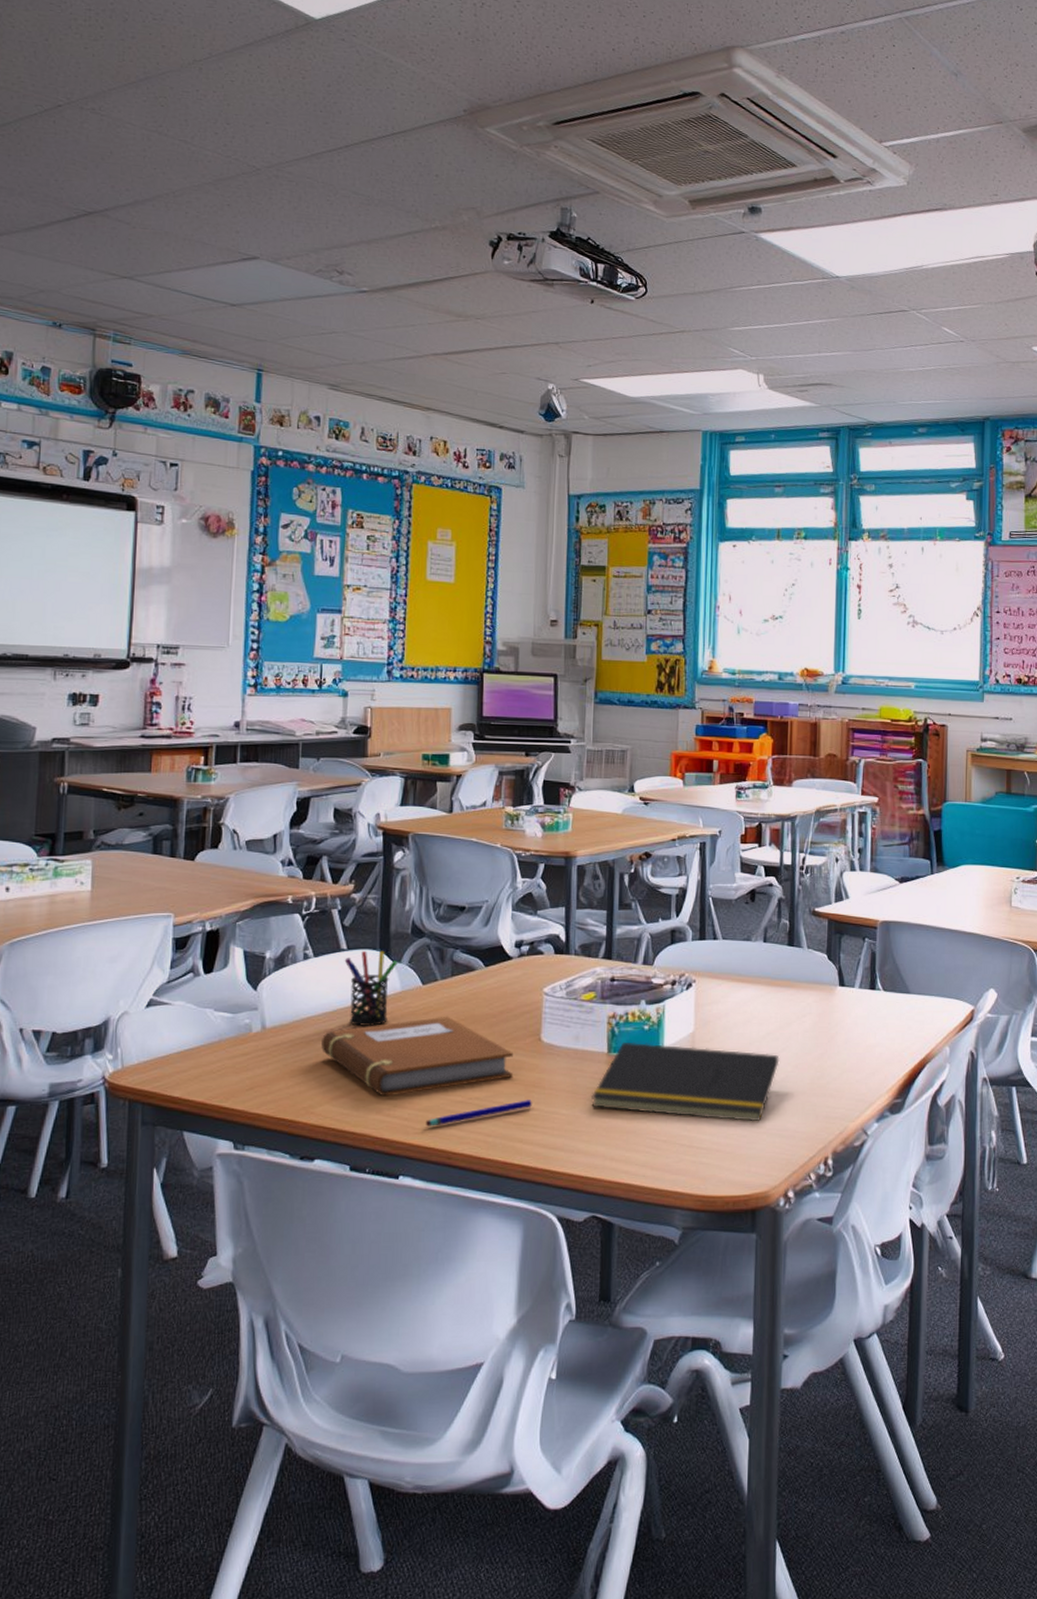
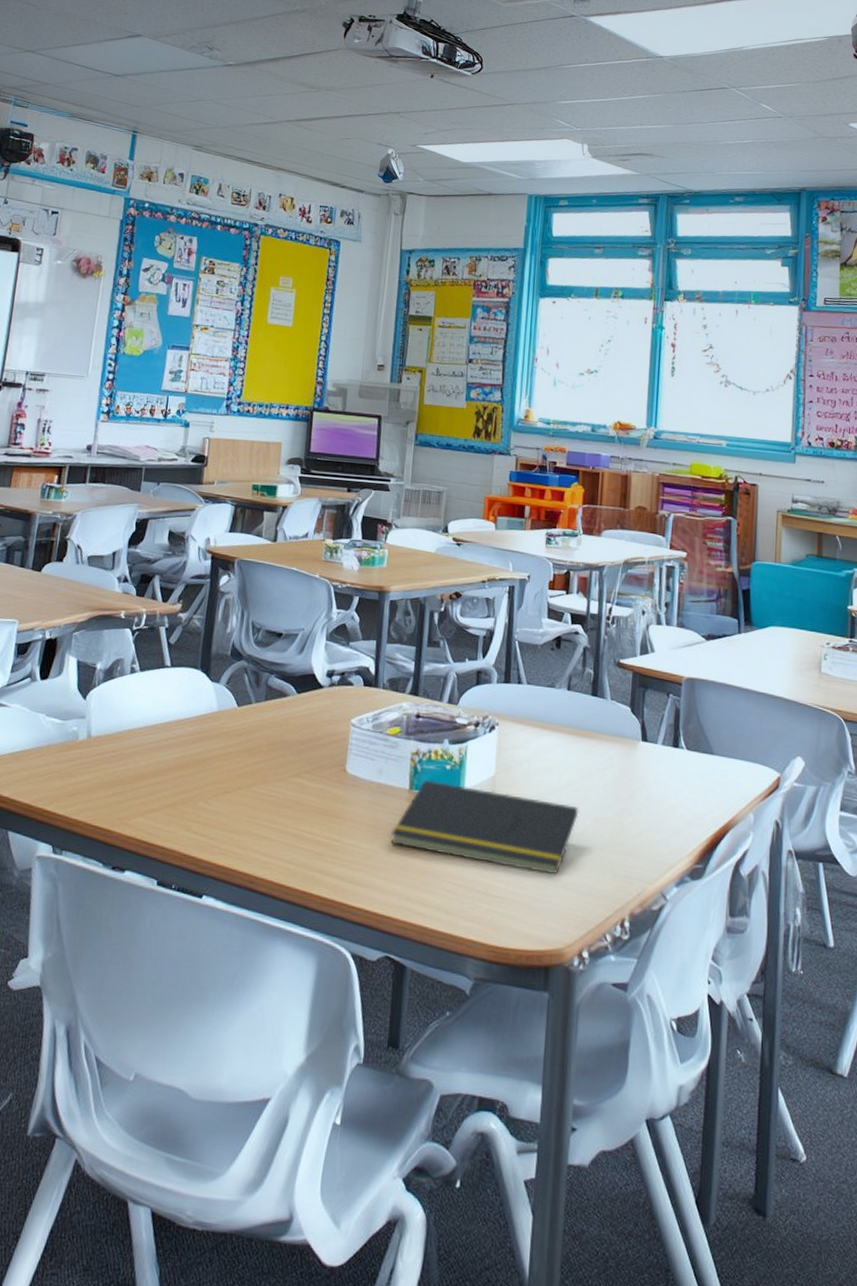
notebook: present [321,1016,514,1097] -> none [140,739,319,815]
pen holder: present [344,950,398,1026] -> none [167,669,216,743]
pen: present [426,1100,532,1127] -> none [231,830,334,849]

